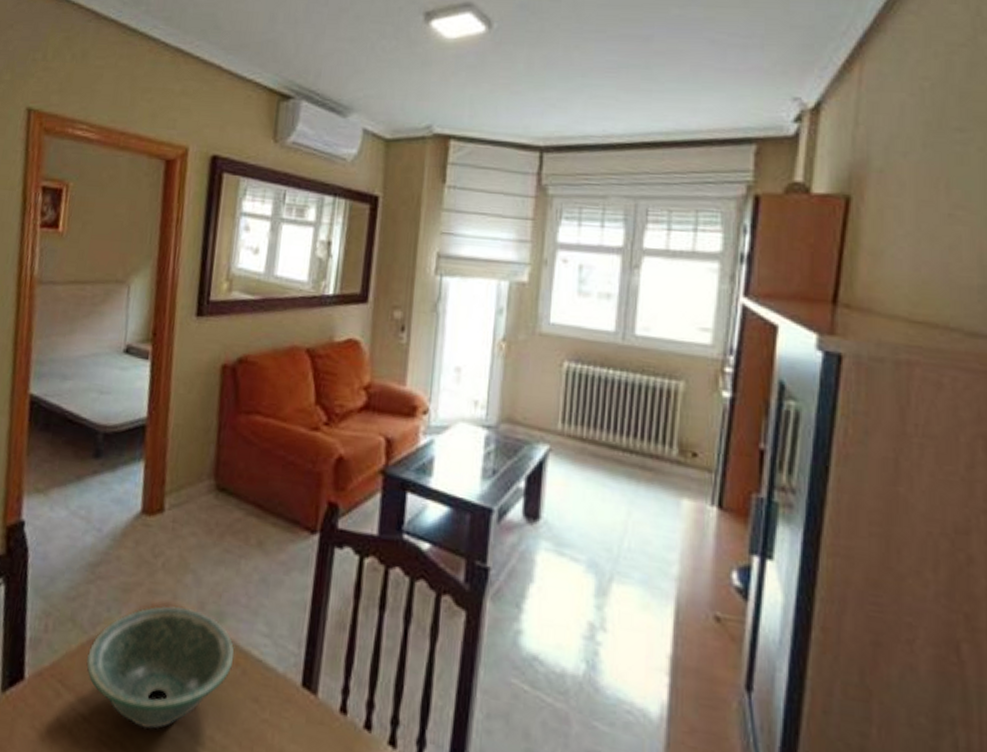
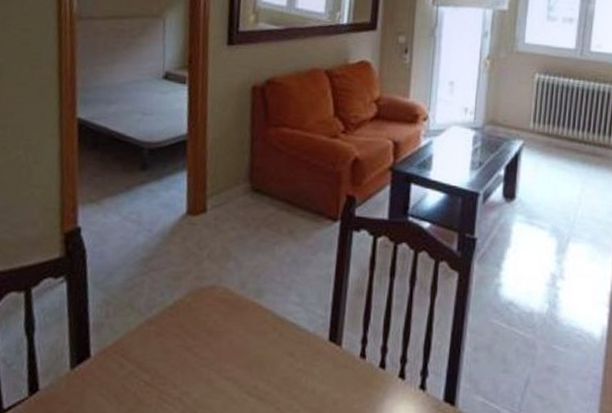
bowl: present [86,605,235,729] -> none [145,287,273,386]

